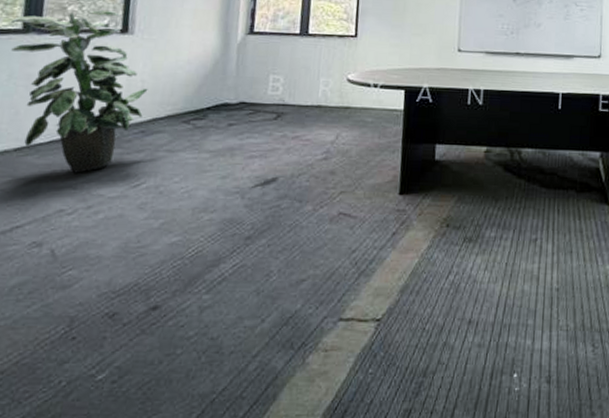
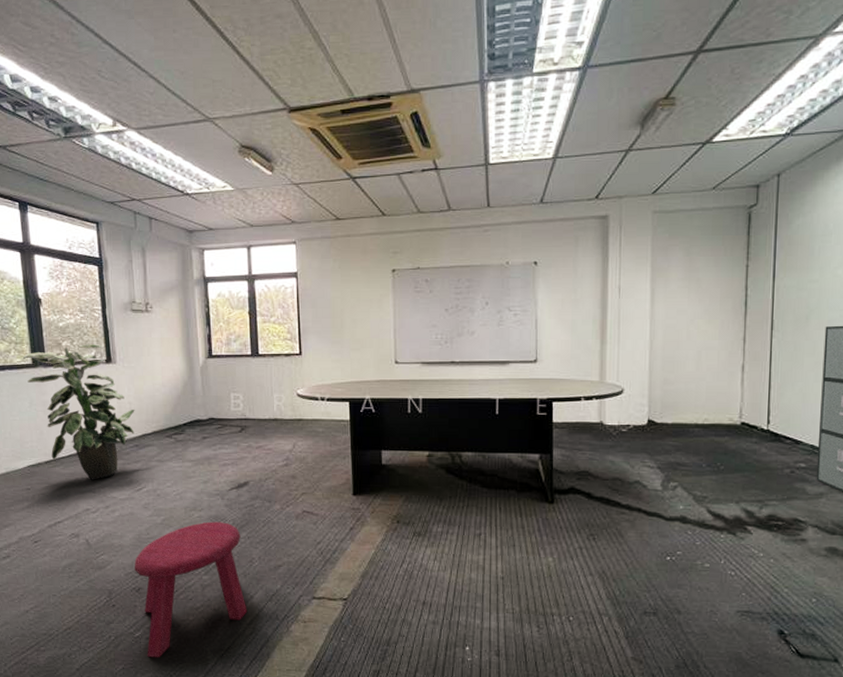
stool: none [109,226,260,408] -> present [134,522,248,657]

